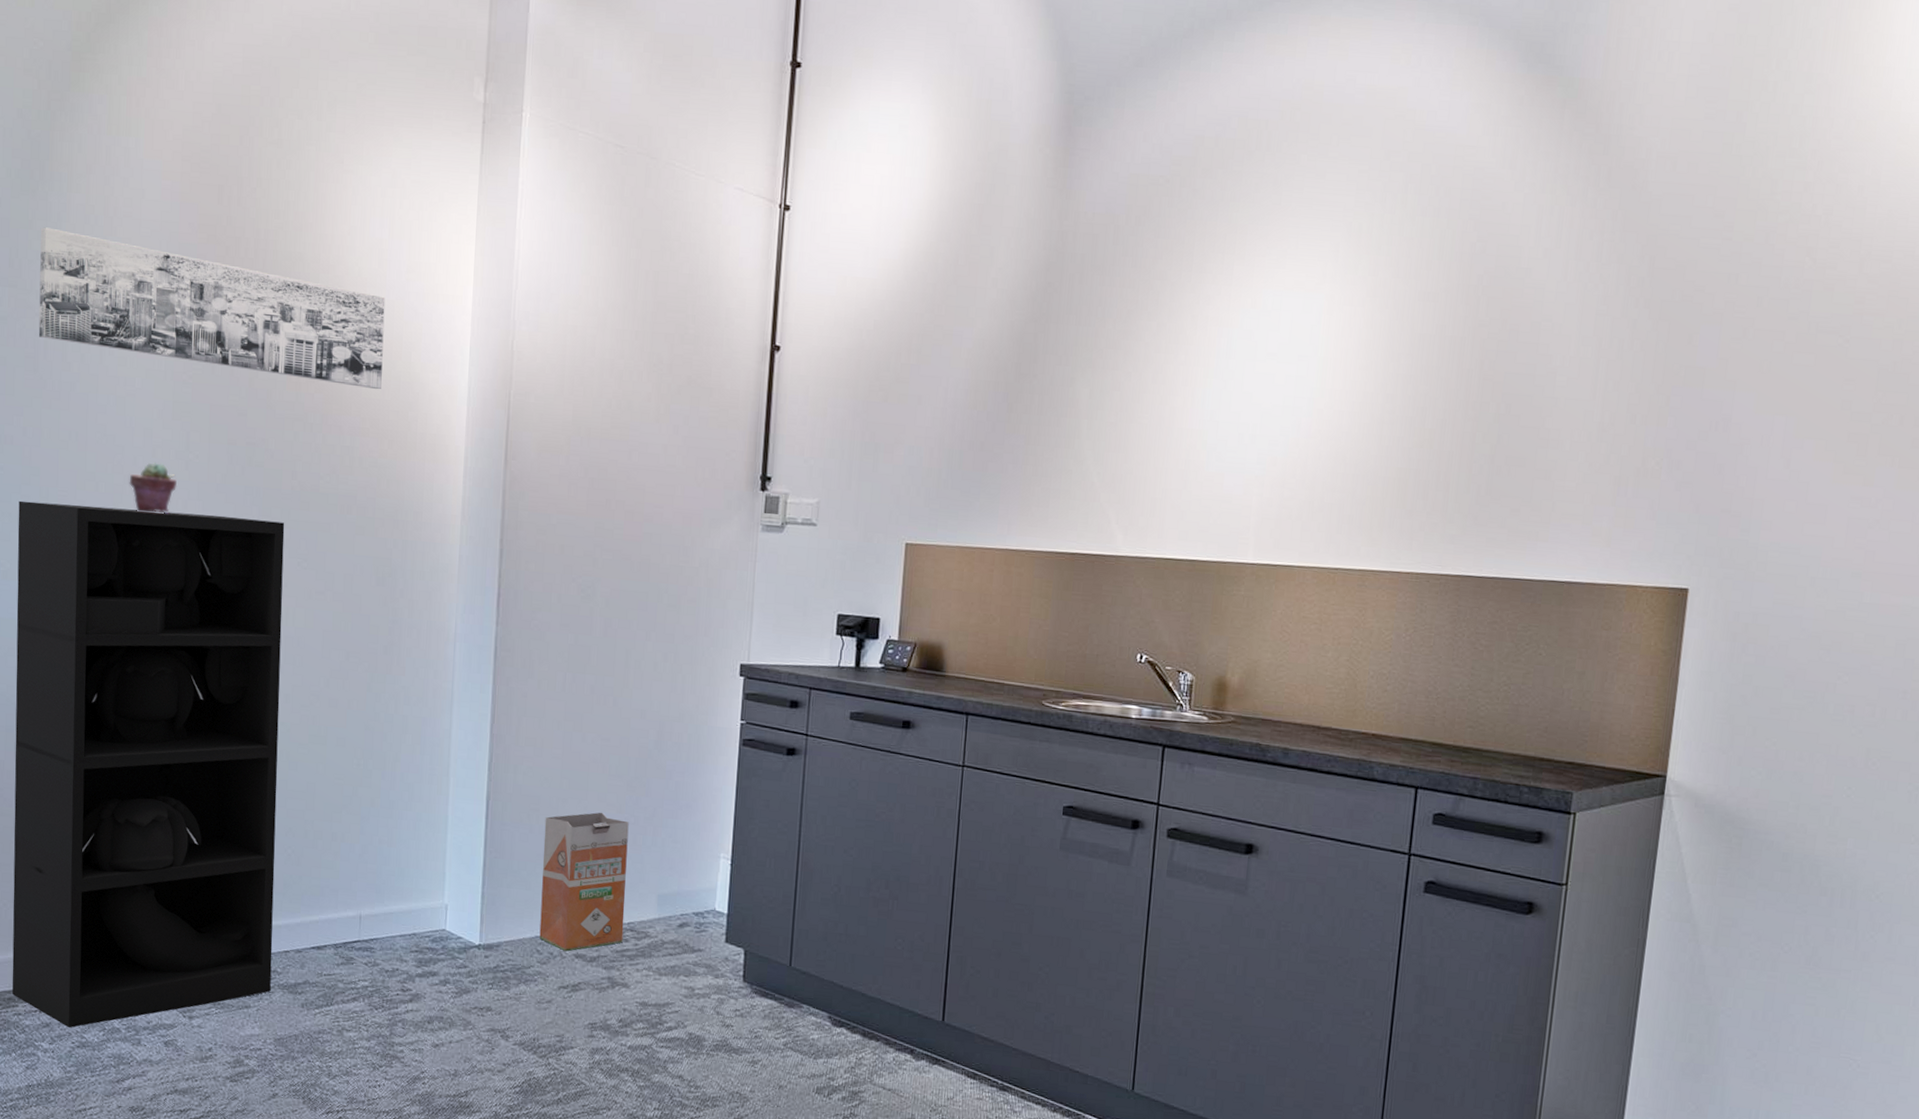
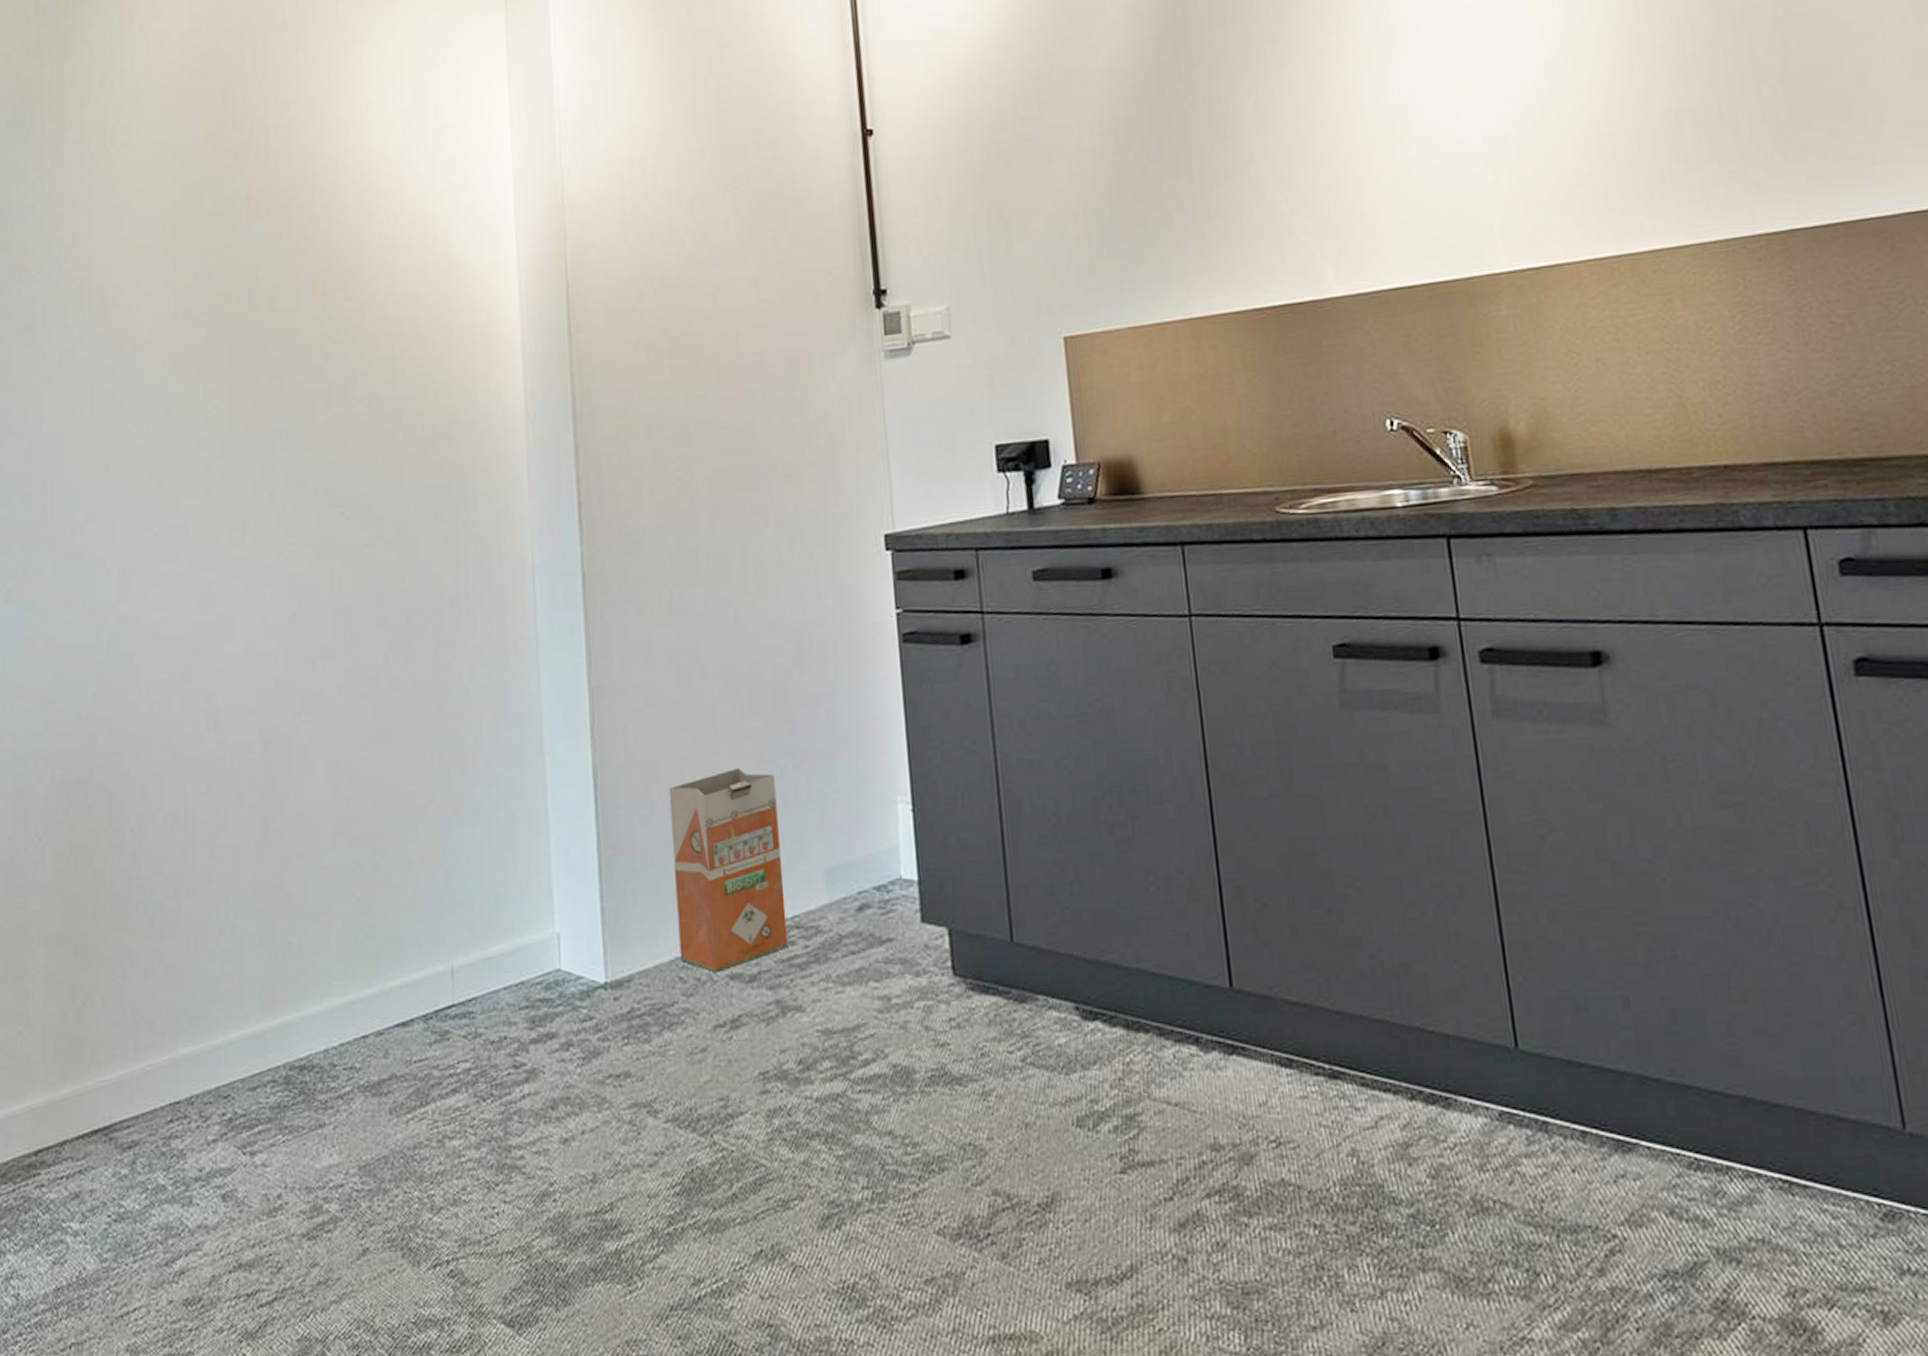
shelving unit: present [12,500,285,1028] -> none [20,466,349,1196]
wall art: present [38,227,386,390] -> none [34,172,418,304]
potted succulent: present [129,463,177,514] -> none [142,423,196,487]

